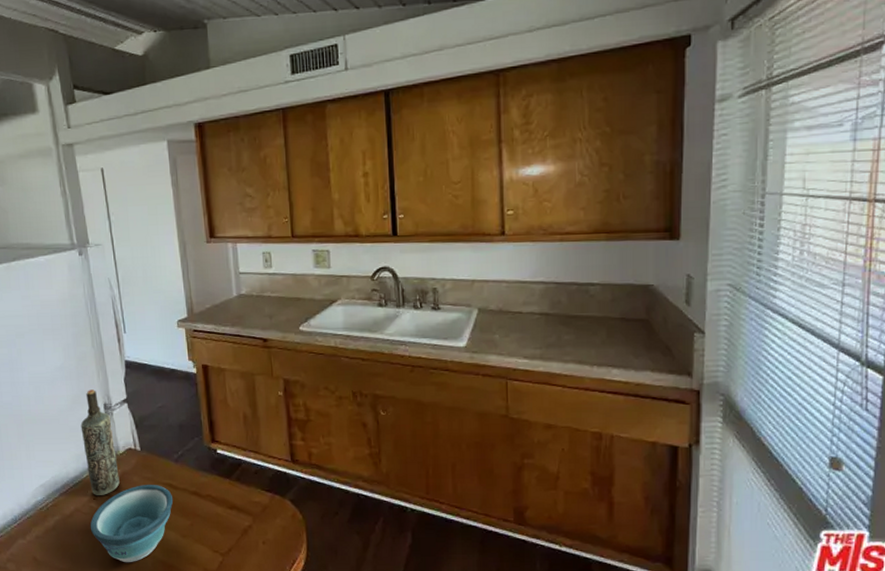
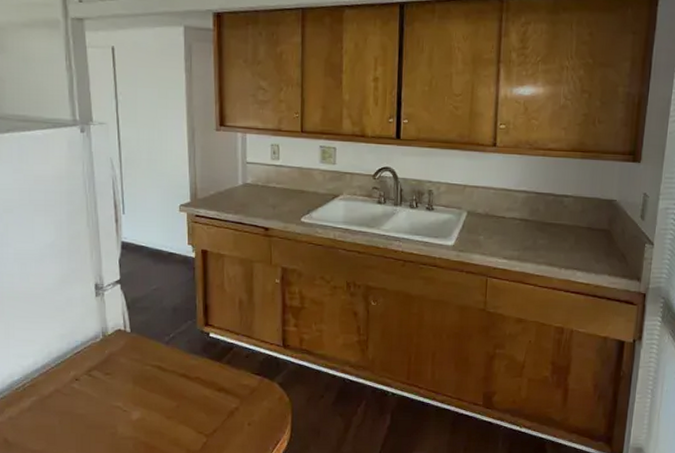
bottle: present [80,390,120,495] -> none [68,269,106,376]
bowl: present [90,485,173,563] -> none [69,366,160,444]

